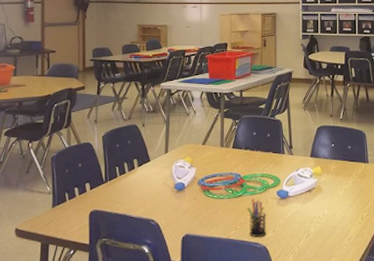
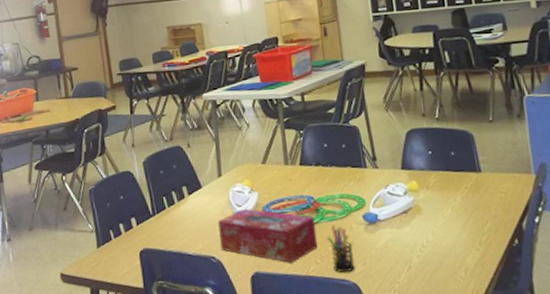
tissue box: none [160,180,239,227] -> present [218,208,318,263]

